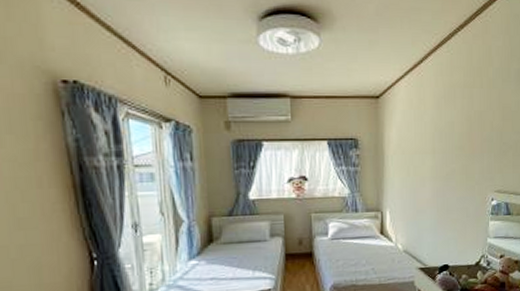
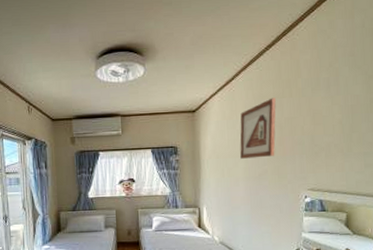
picture frame: none [427,87,466,156] -> present [240,97,276,159]

